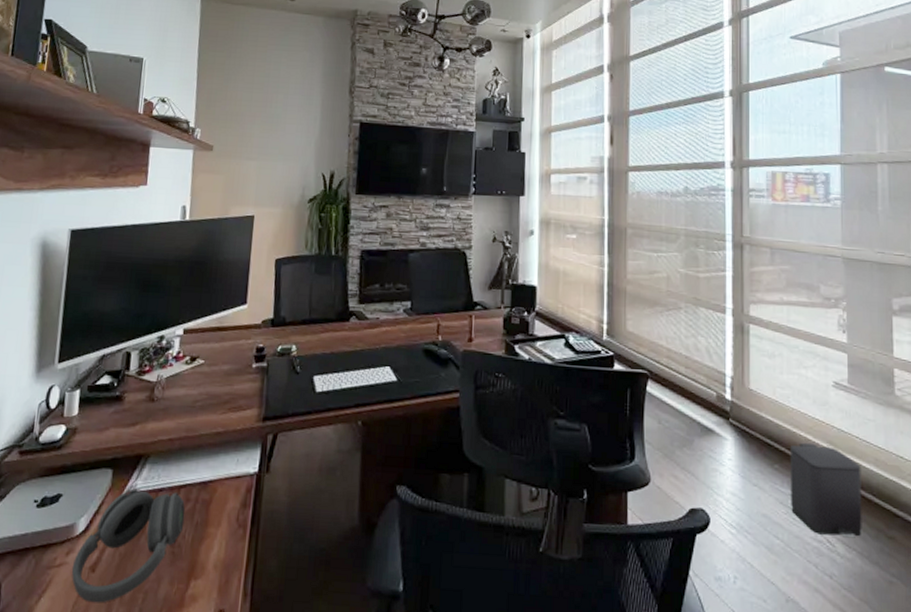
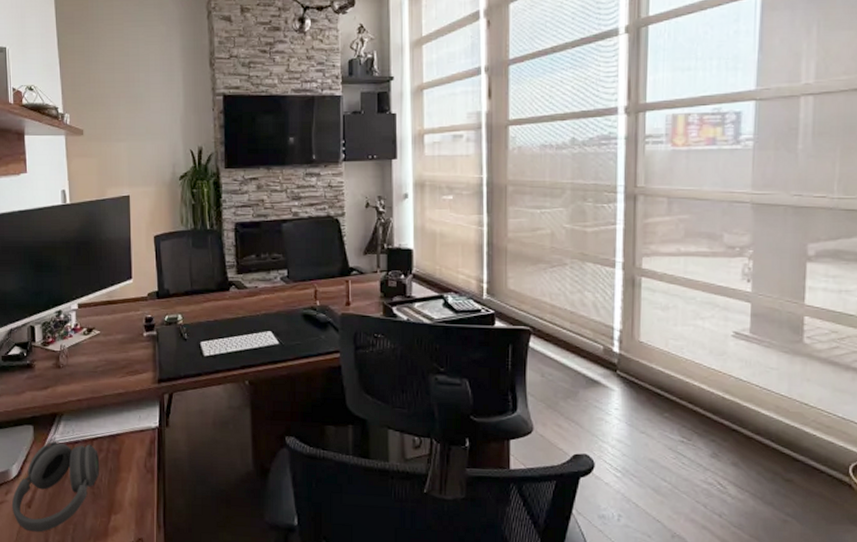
pedal bin: present [789,443,862,538] -> none [680,392,760,481]

